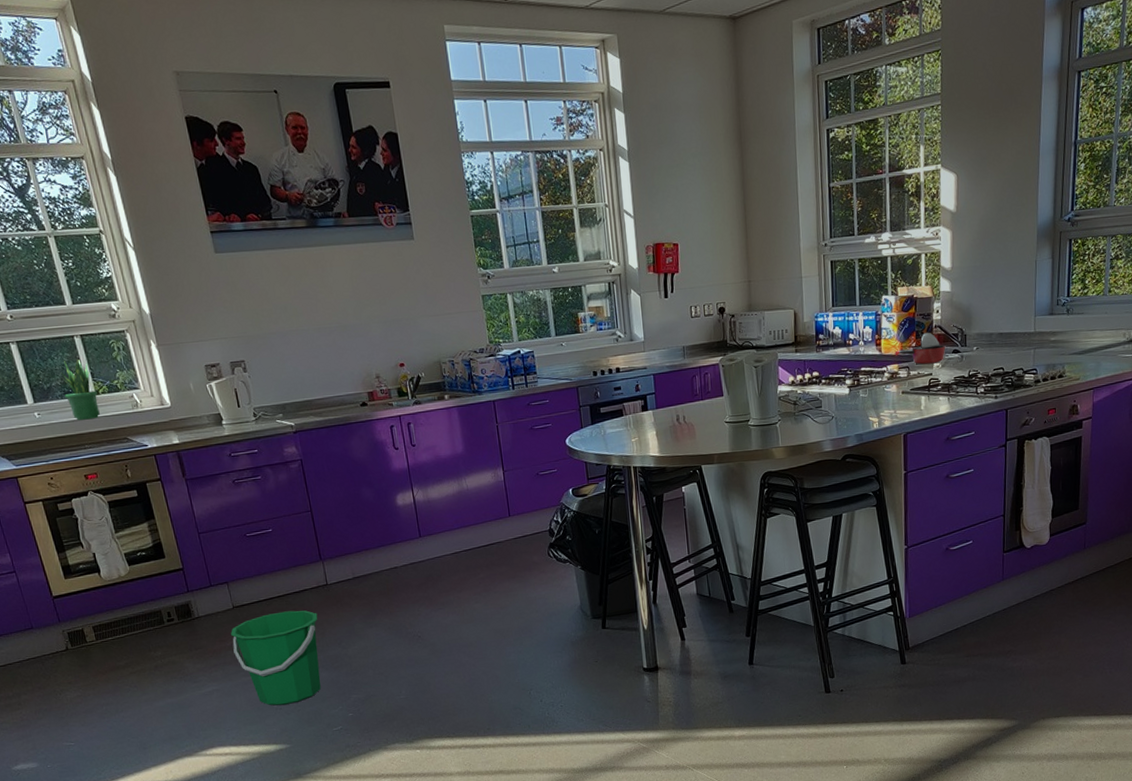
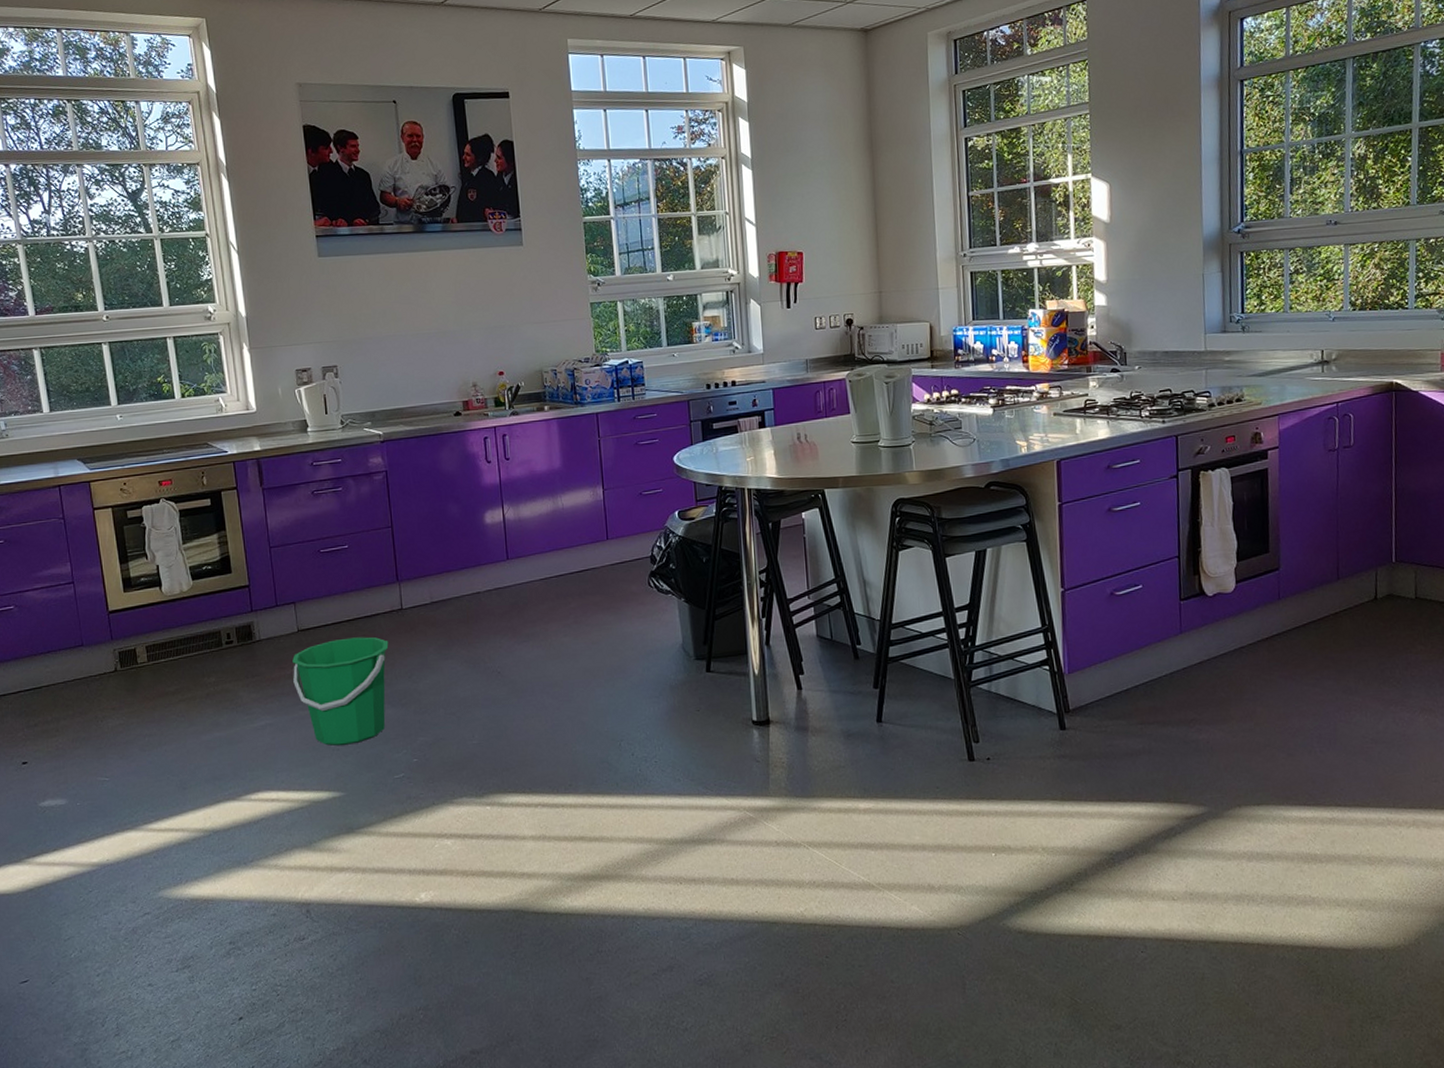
planter: present [60,358,100,421] -> none [148,360,183,424]
saucepan: present [895,332,946,365] -> none [1044,349,1103,385]

